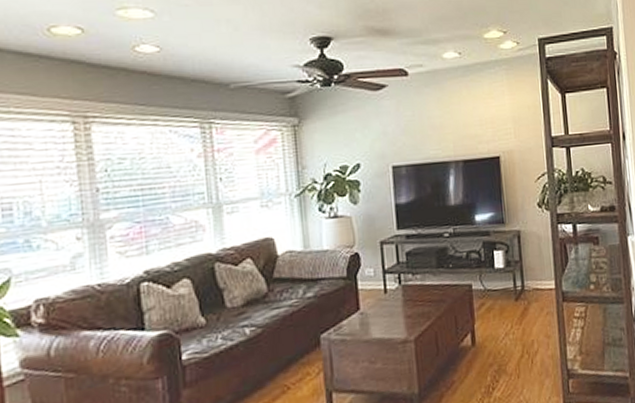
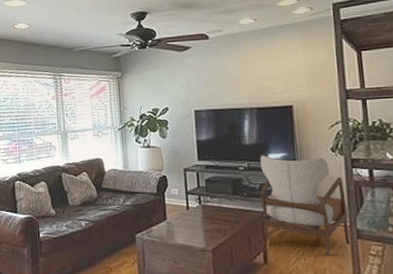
armchair: none [466,214,557,327] -> present [260,155,351,257]

